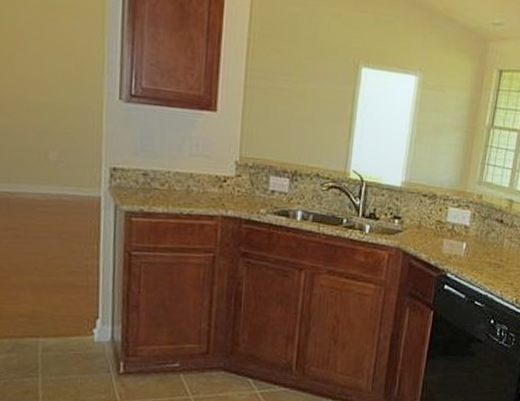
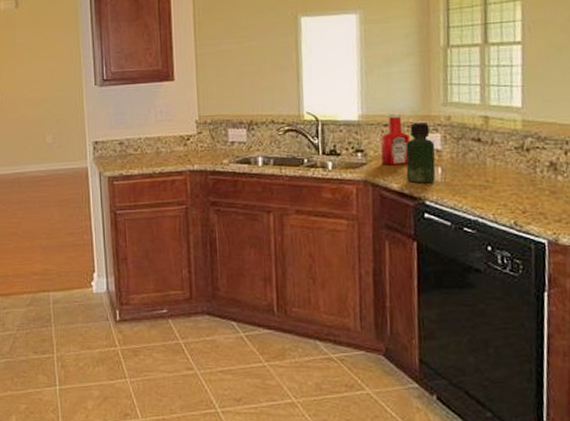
ketchup bottle: none [416,184,444,236] -> present [380,113,410,166]
bottle: none [435,196,465,257] -> present [405,121,436,184]

